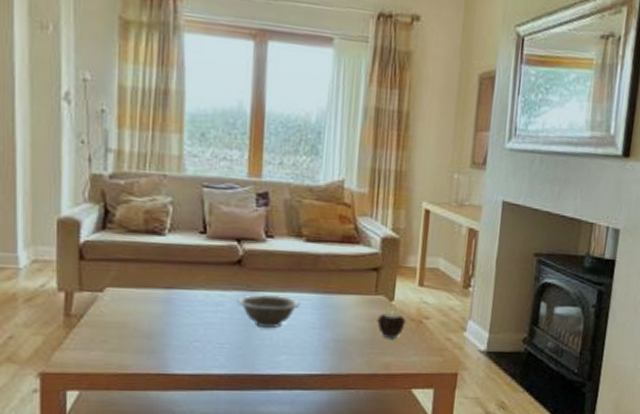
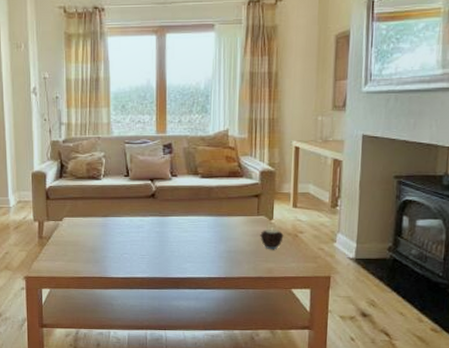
decorative bowl: present [237,295,300,328] -> none [153,219,199,243]

